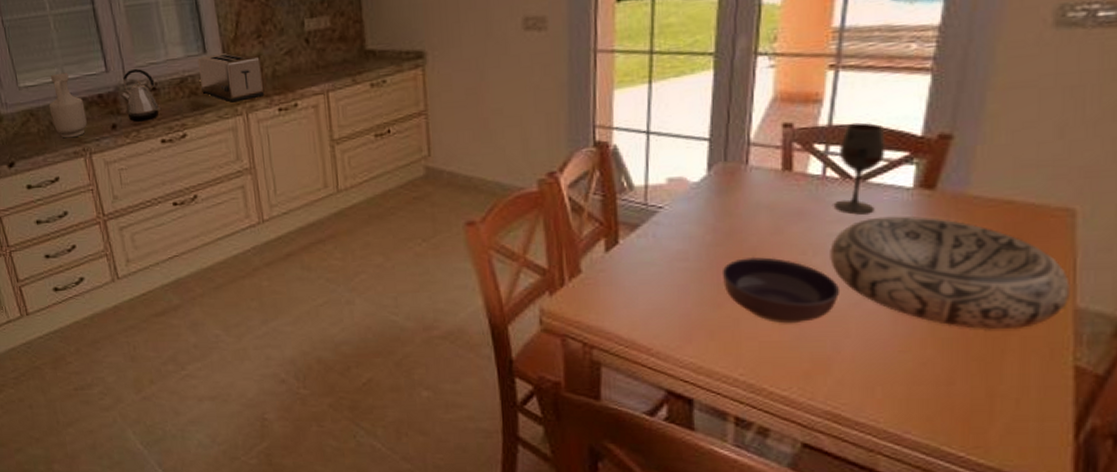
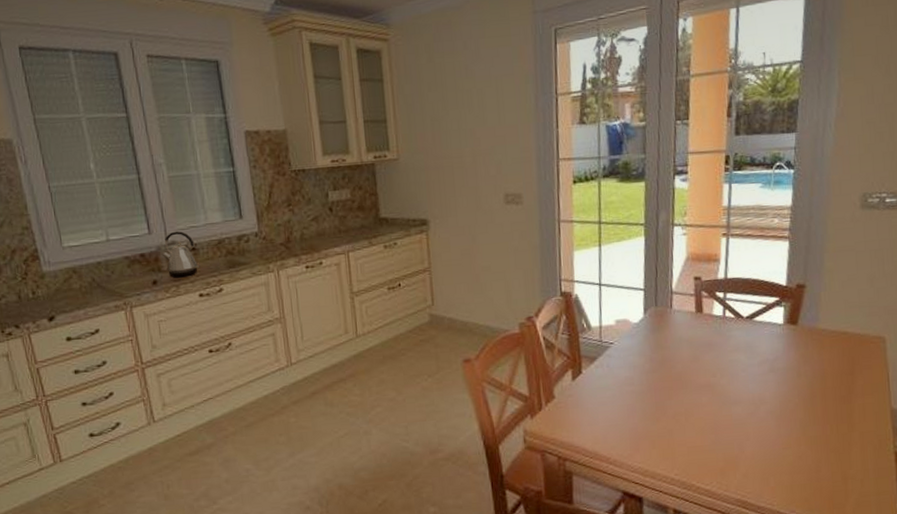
ceramic jug: present [49,72,87,139] -> none [92,234,129,294]
toaster: present [197,53,265,103] -> none [234,218,294,261]
bowl: present [721,257,841,324] -> none [658,380,741,432]
ceramic bowl: present [830,216,1070,330] -> none [732,345,887,429]
wine glass: present [835,122,886,215] -> none [733,276,764,345]

